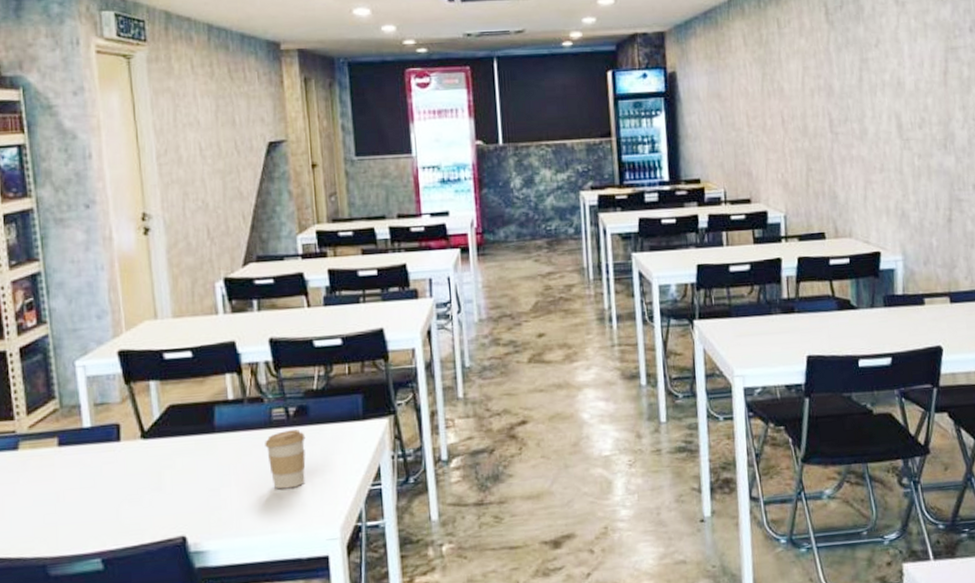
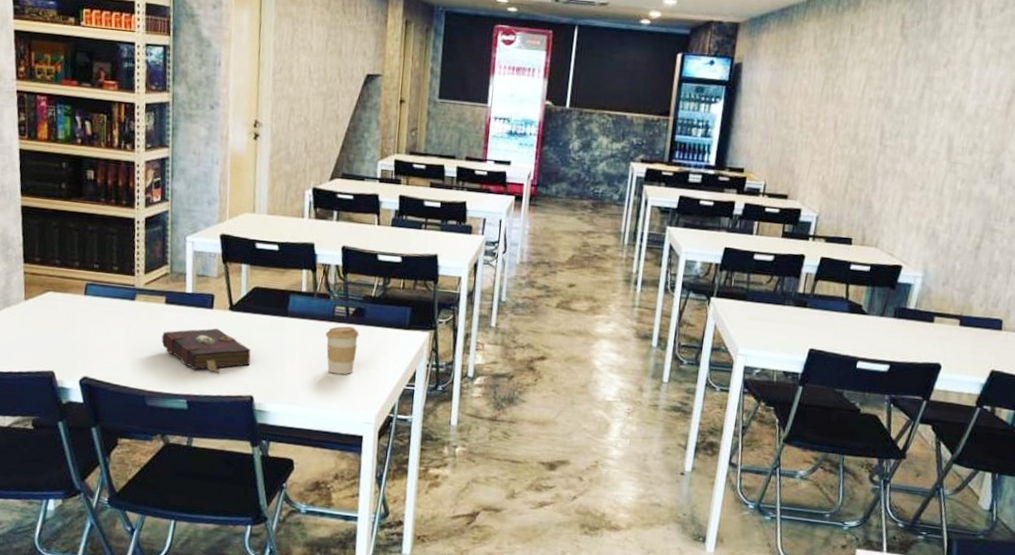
book: none [59,463,176,520] -> present [161,328,251,373]

